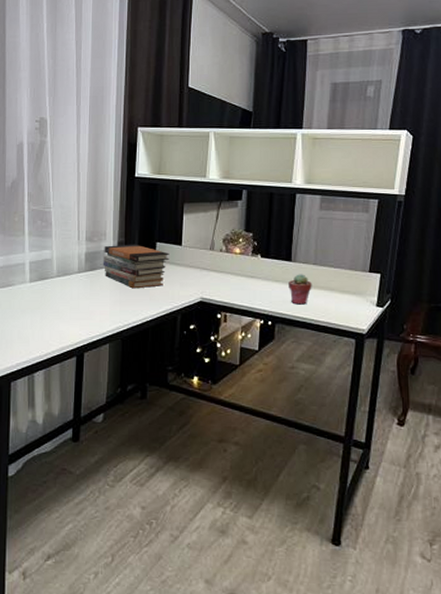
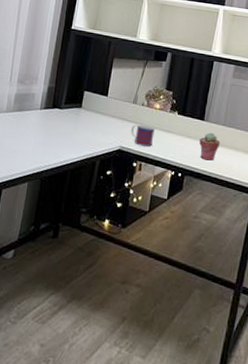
book stack: present [102,244,170,289] -> none [31,89,96,133]
mug: none [211,272,237,295] -> present [131,124,155,147]

